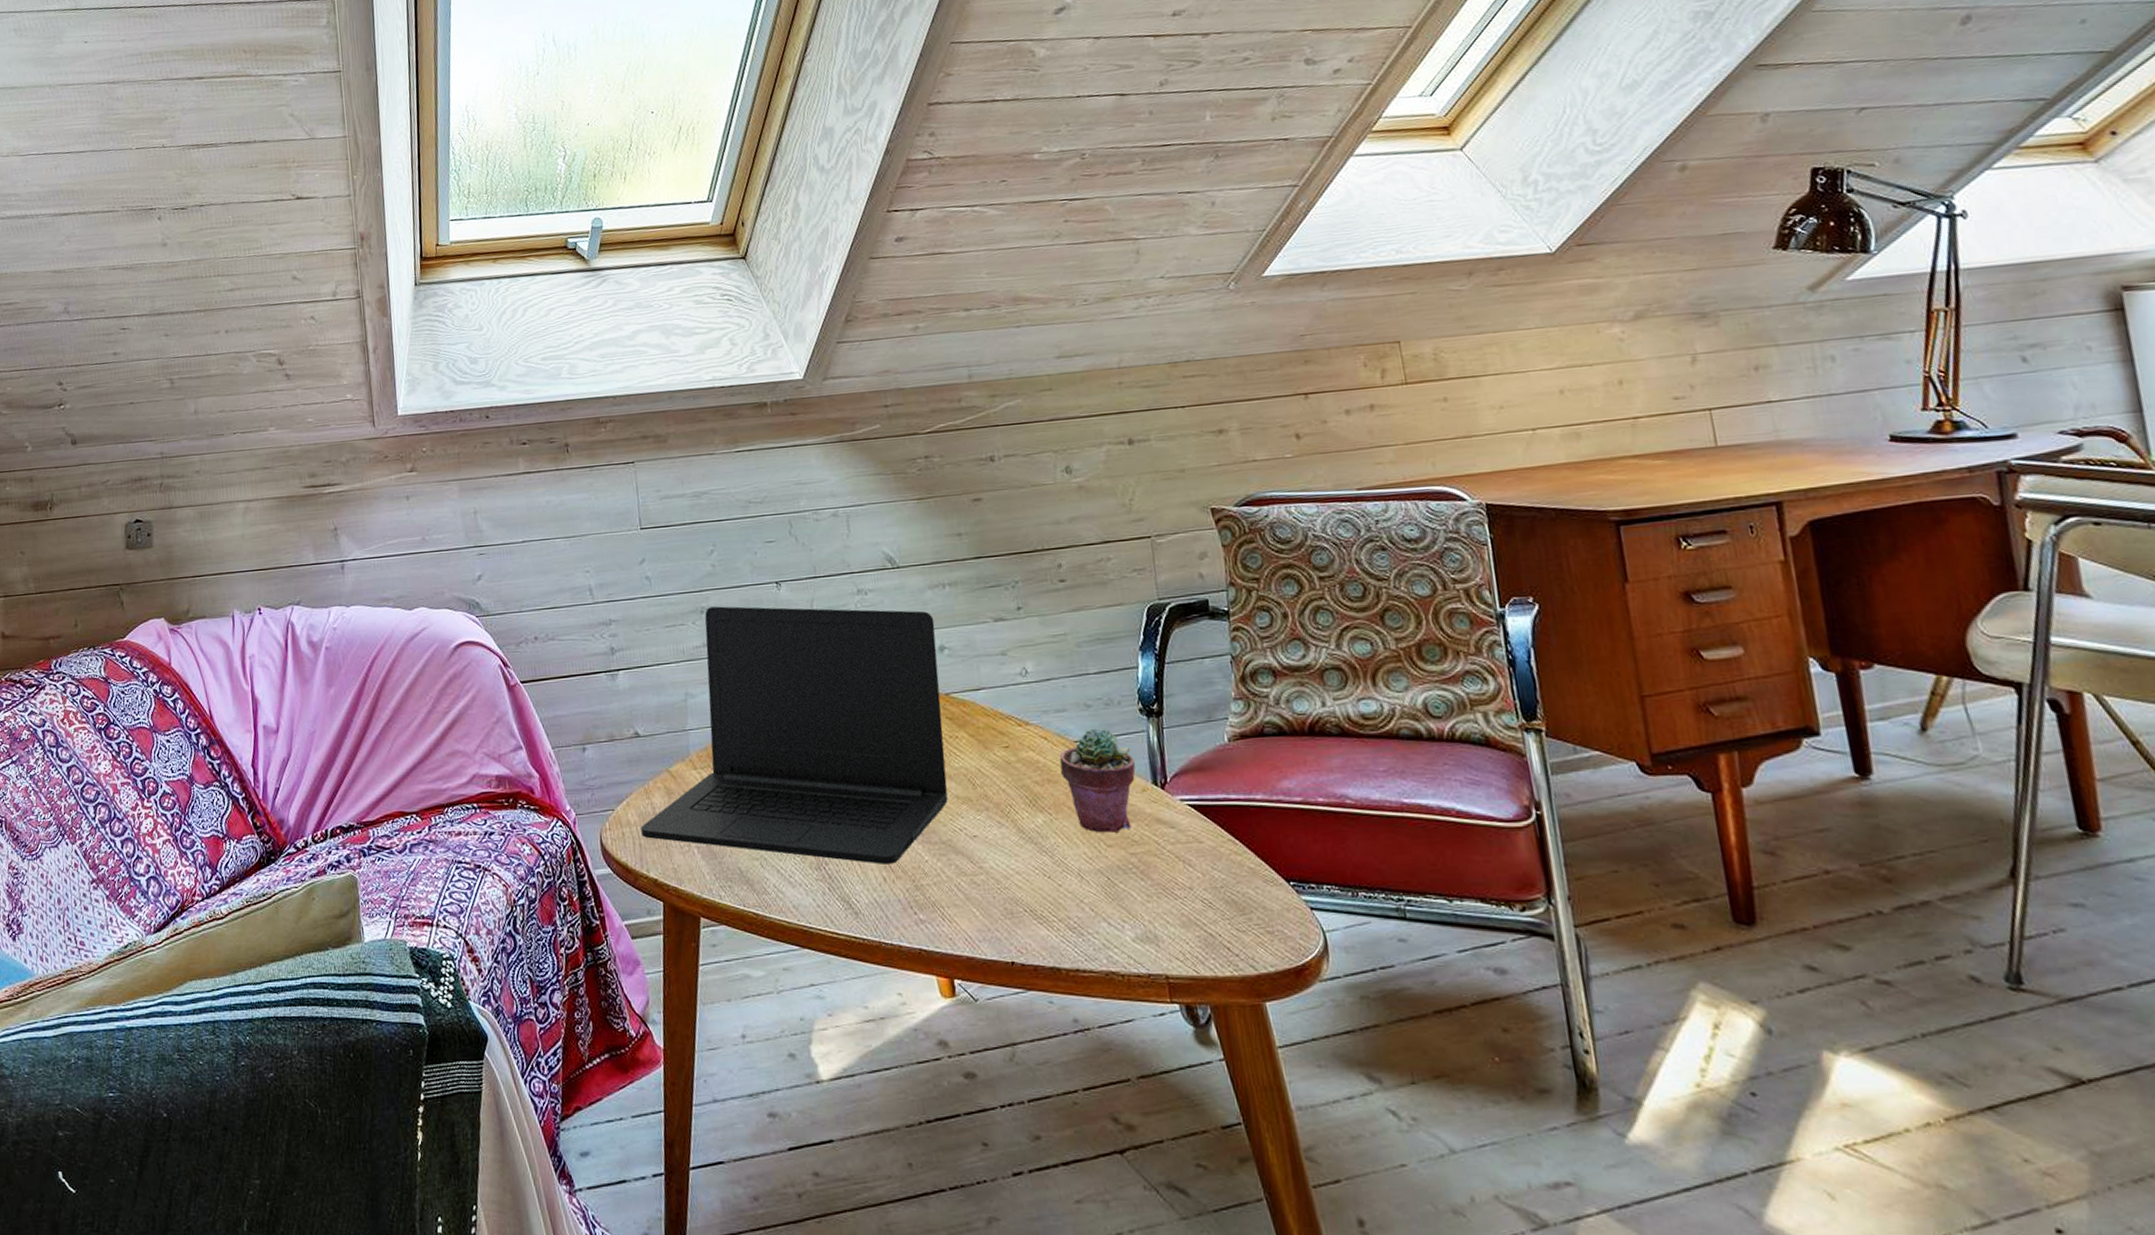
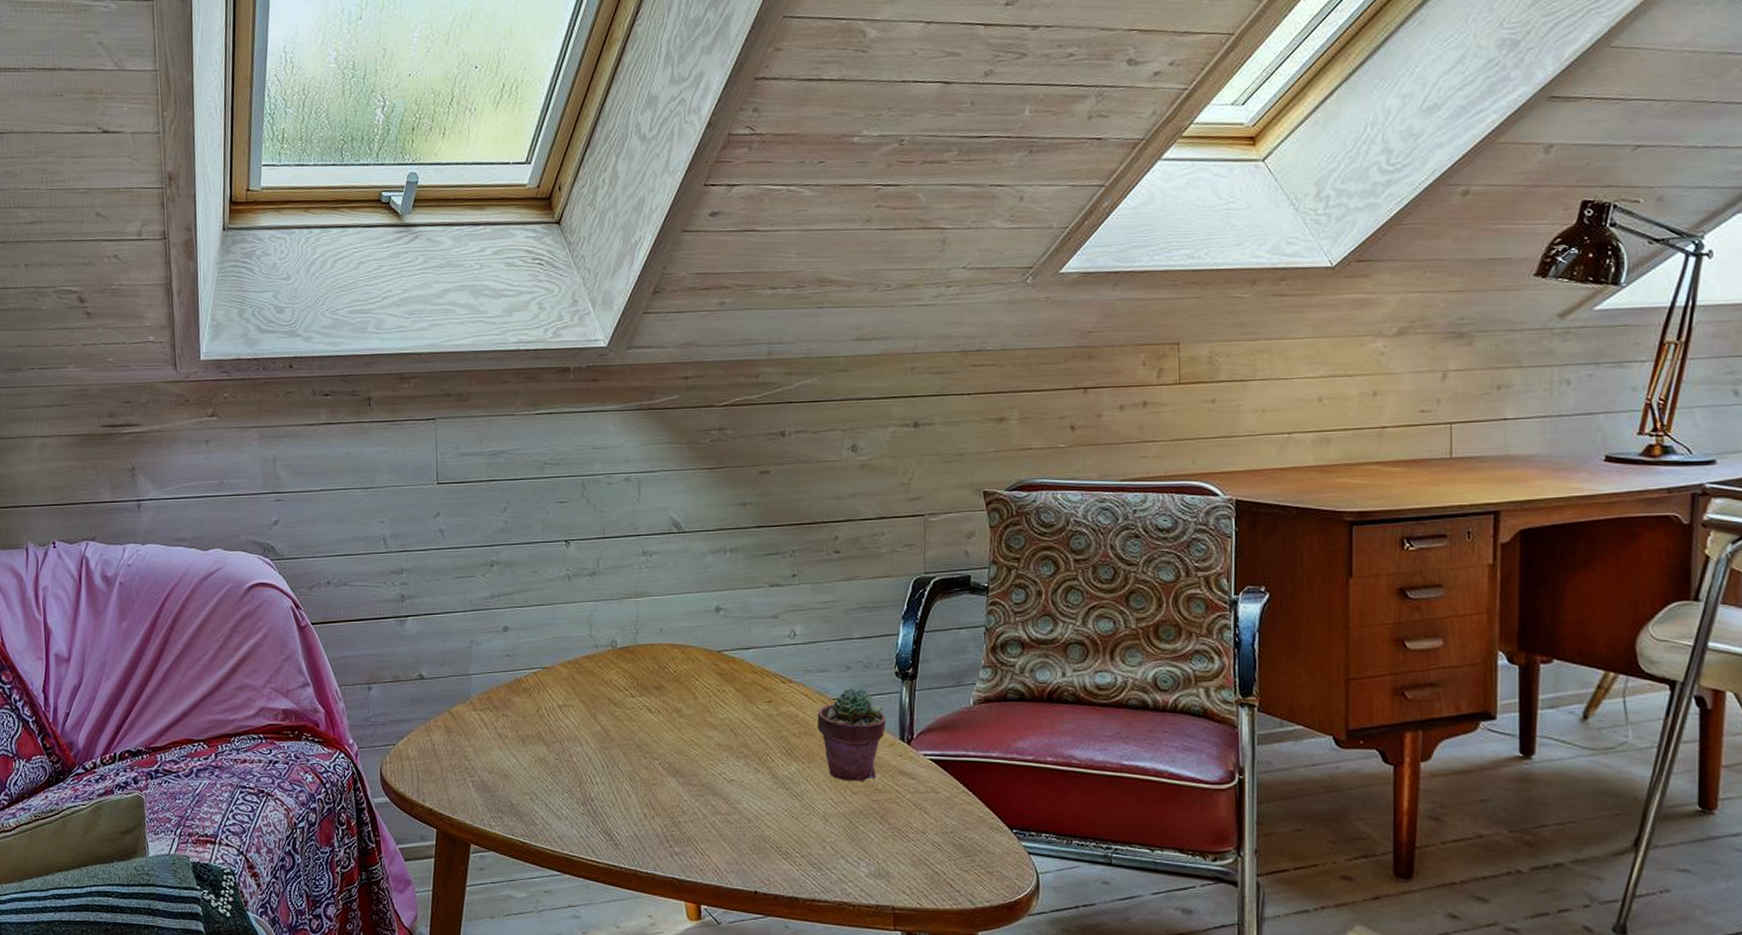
laptop: present [641,606,948,864] -> none [420,561,713,802]

